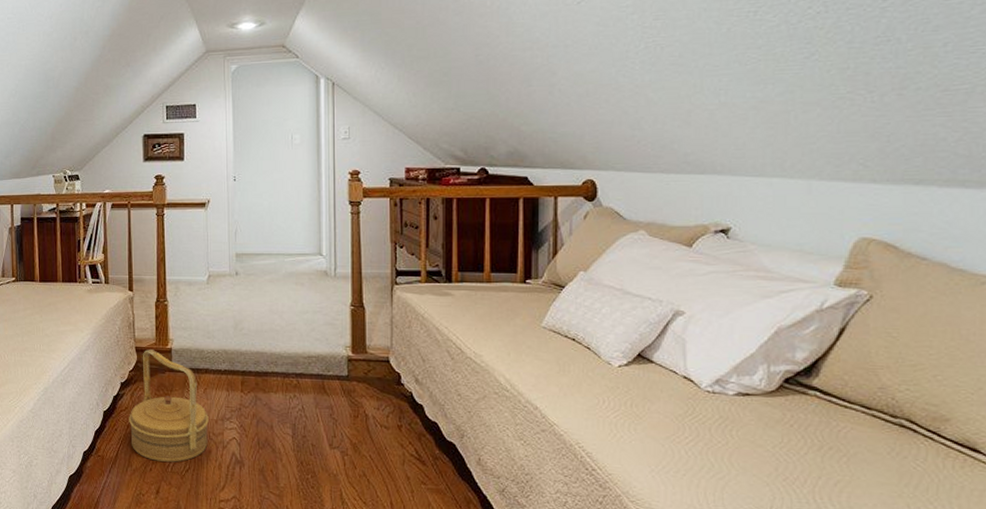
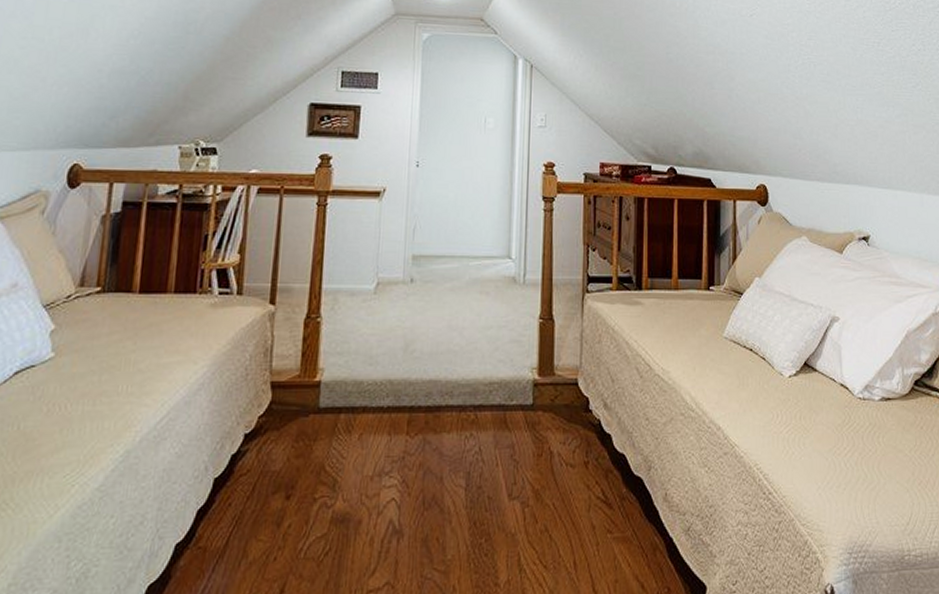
basket: present [129,348,209,463] -> none [250,383,362,545]

